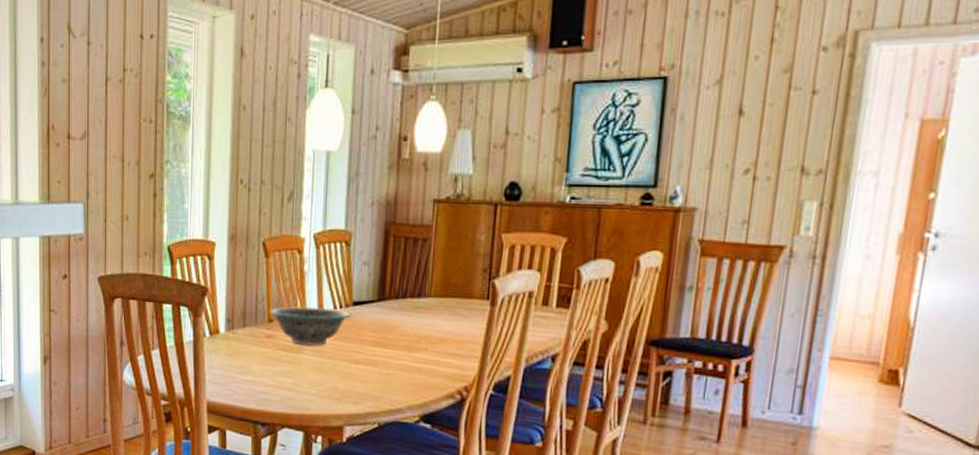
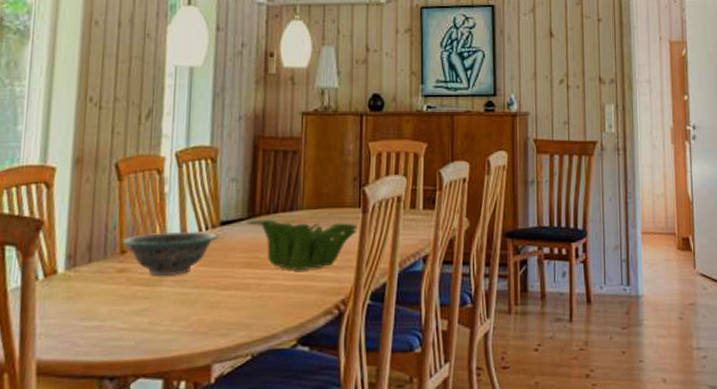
plant: none [377,303,484,355] -> present [247,219,357,271]

